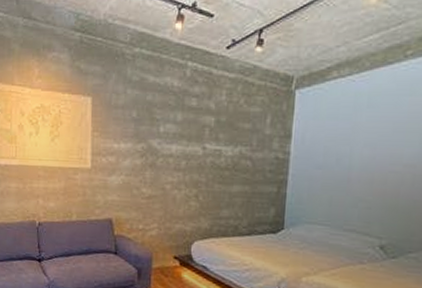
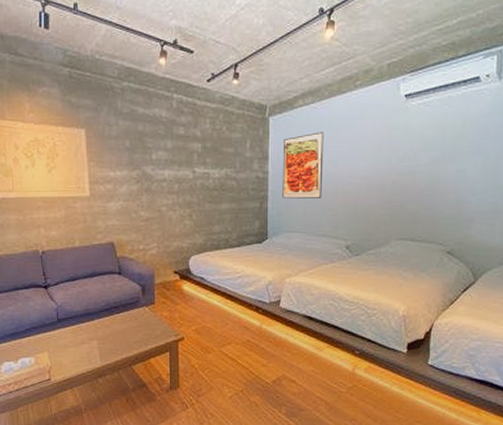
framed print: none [305,109,361,187] -> present [282,132,324,199]

